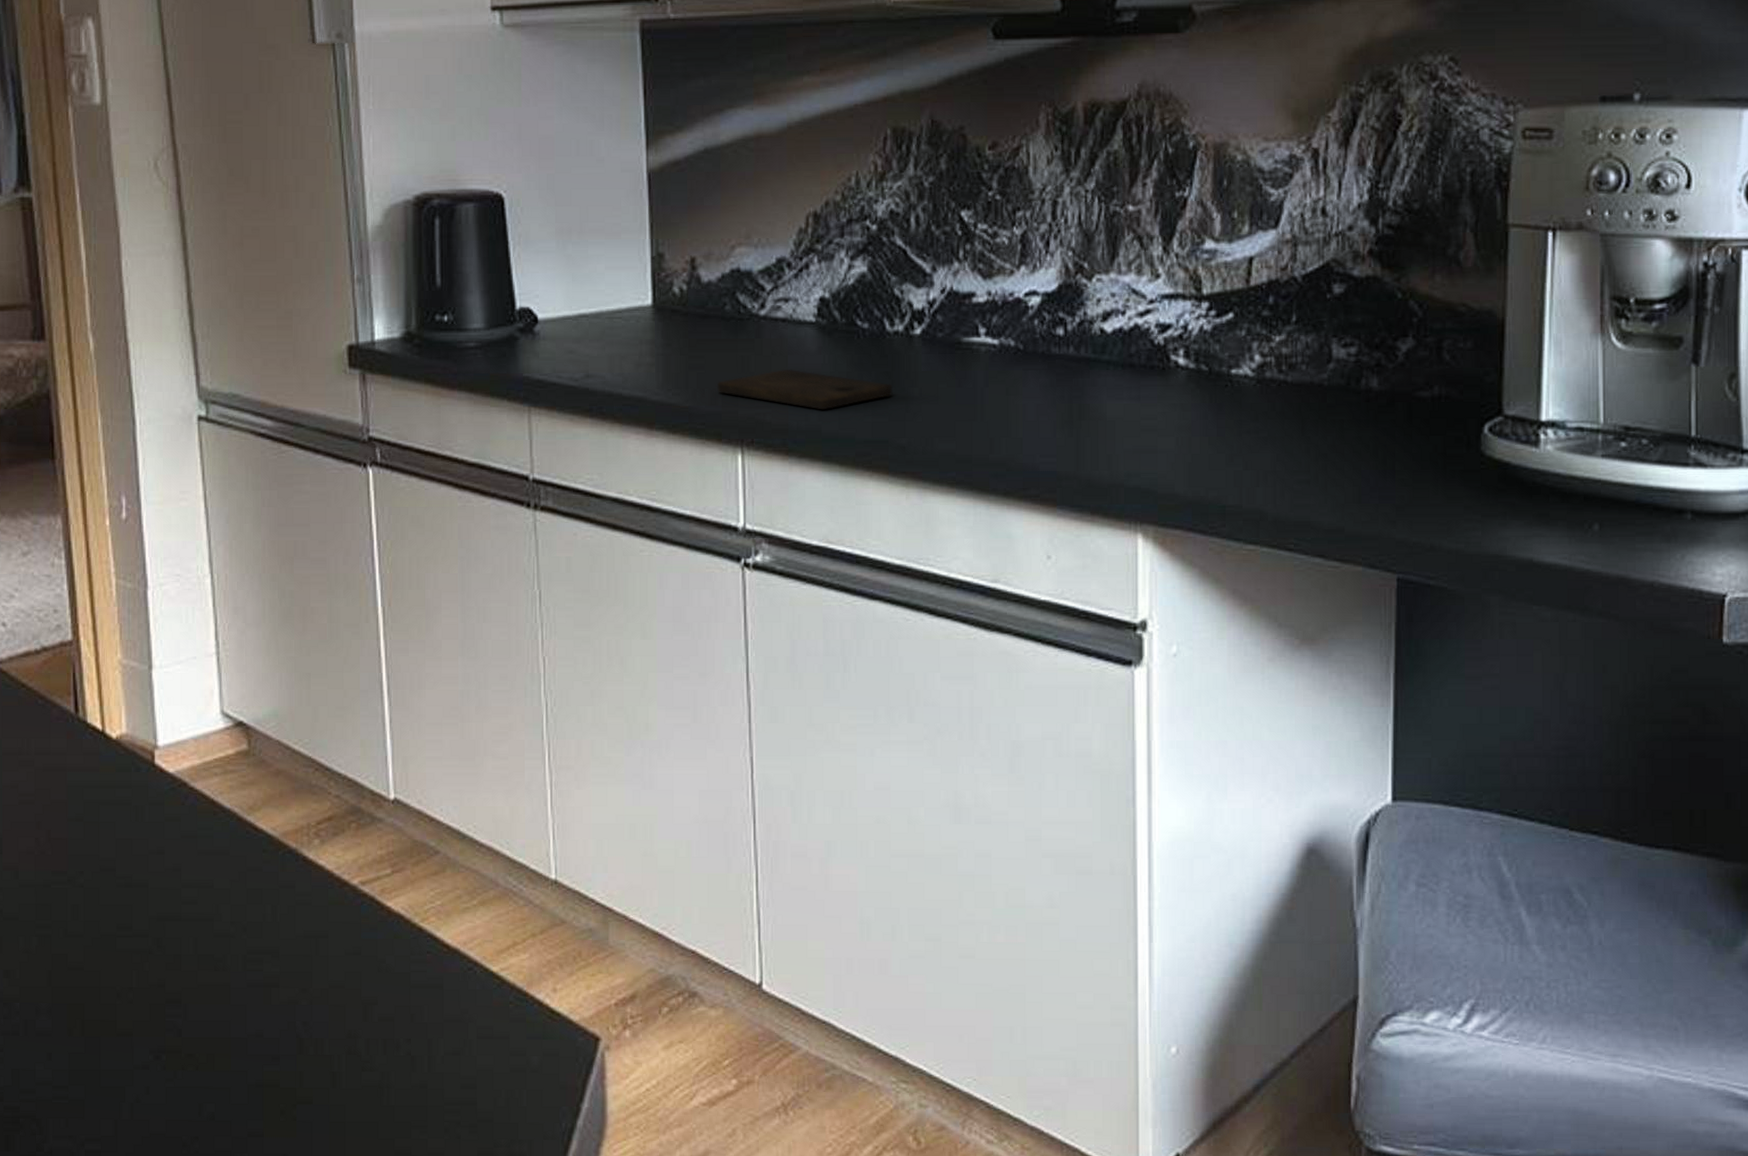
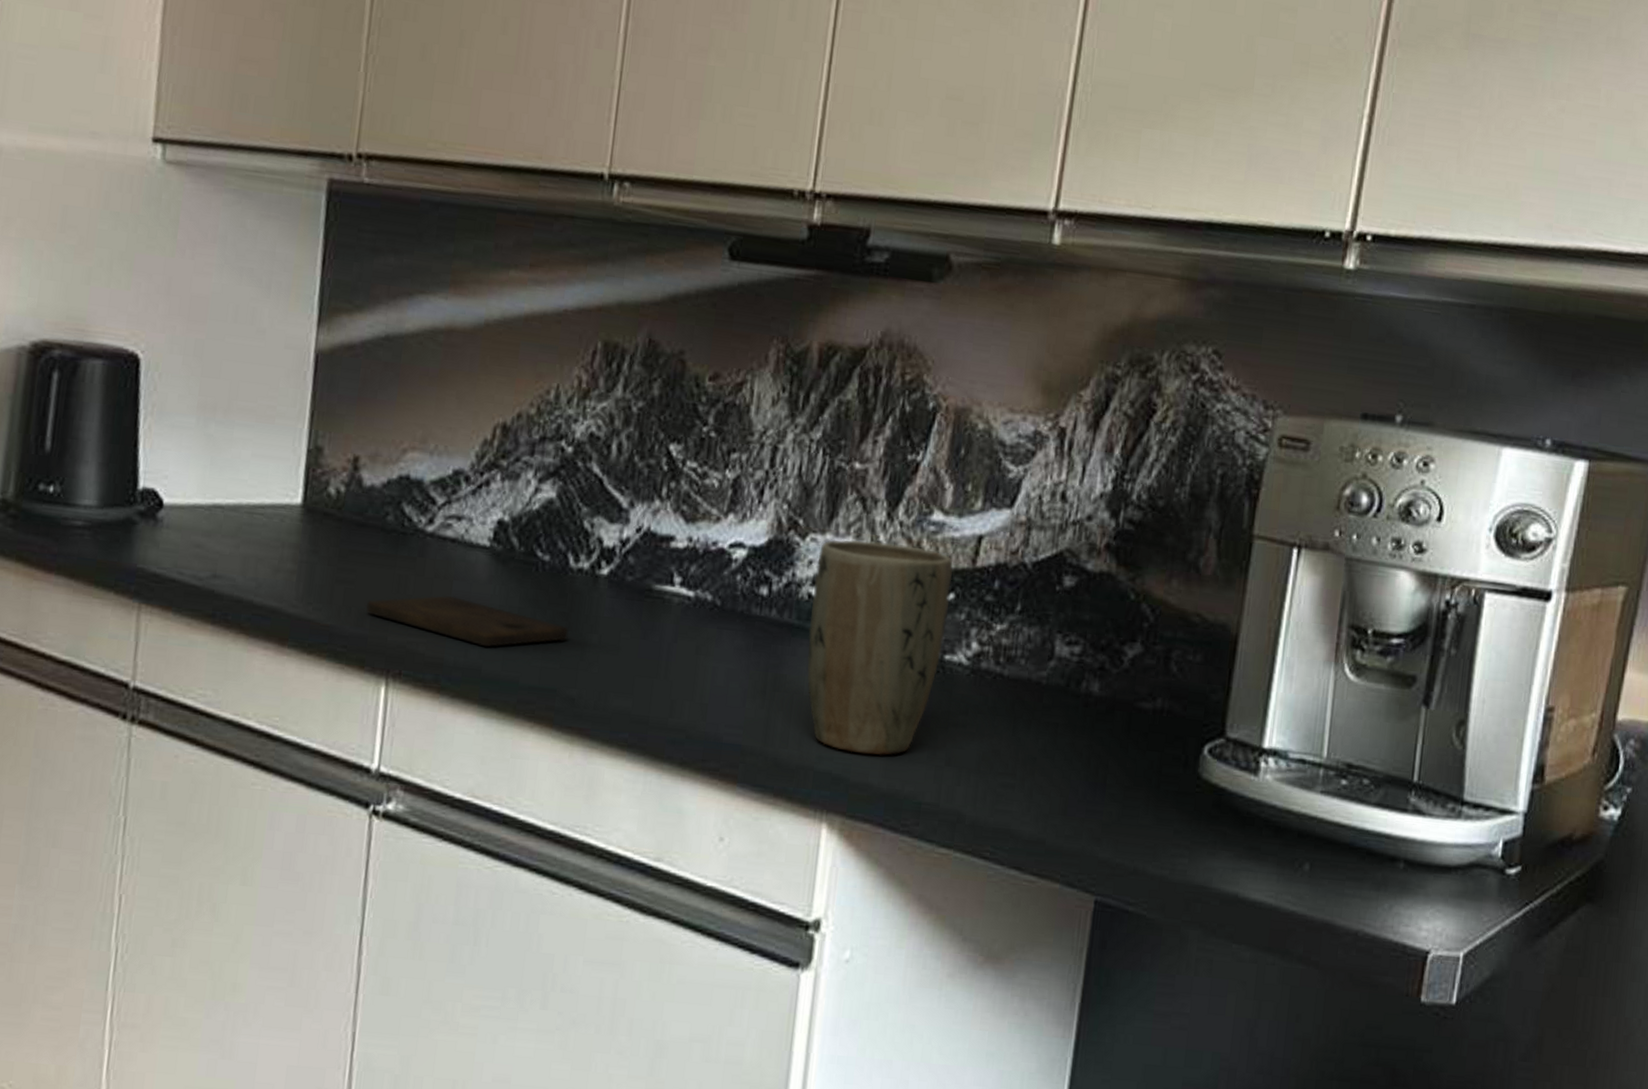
plant pot: none [1104,274,1230,468] -> present [807,539,953,756]

